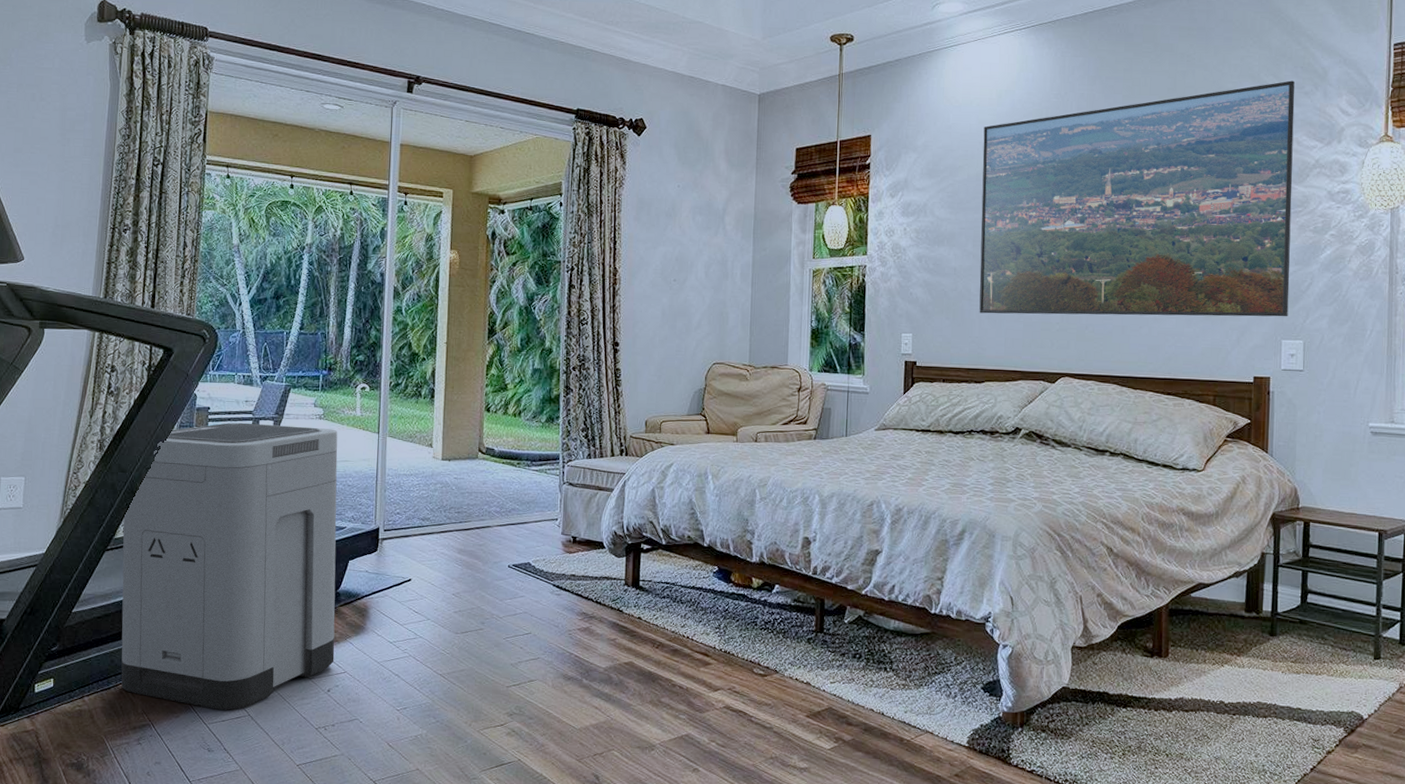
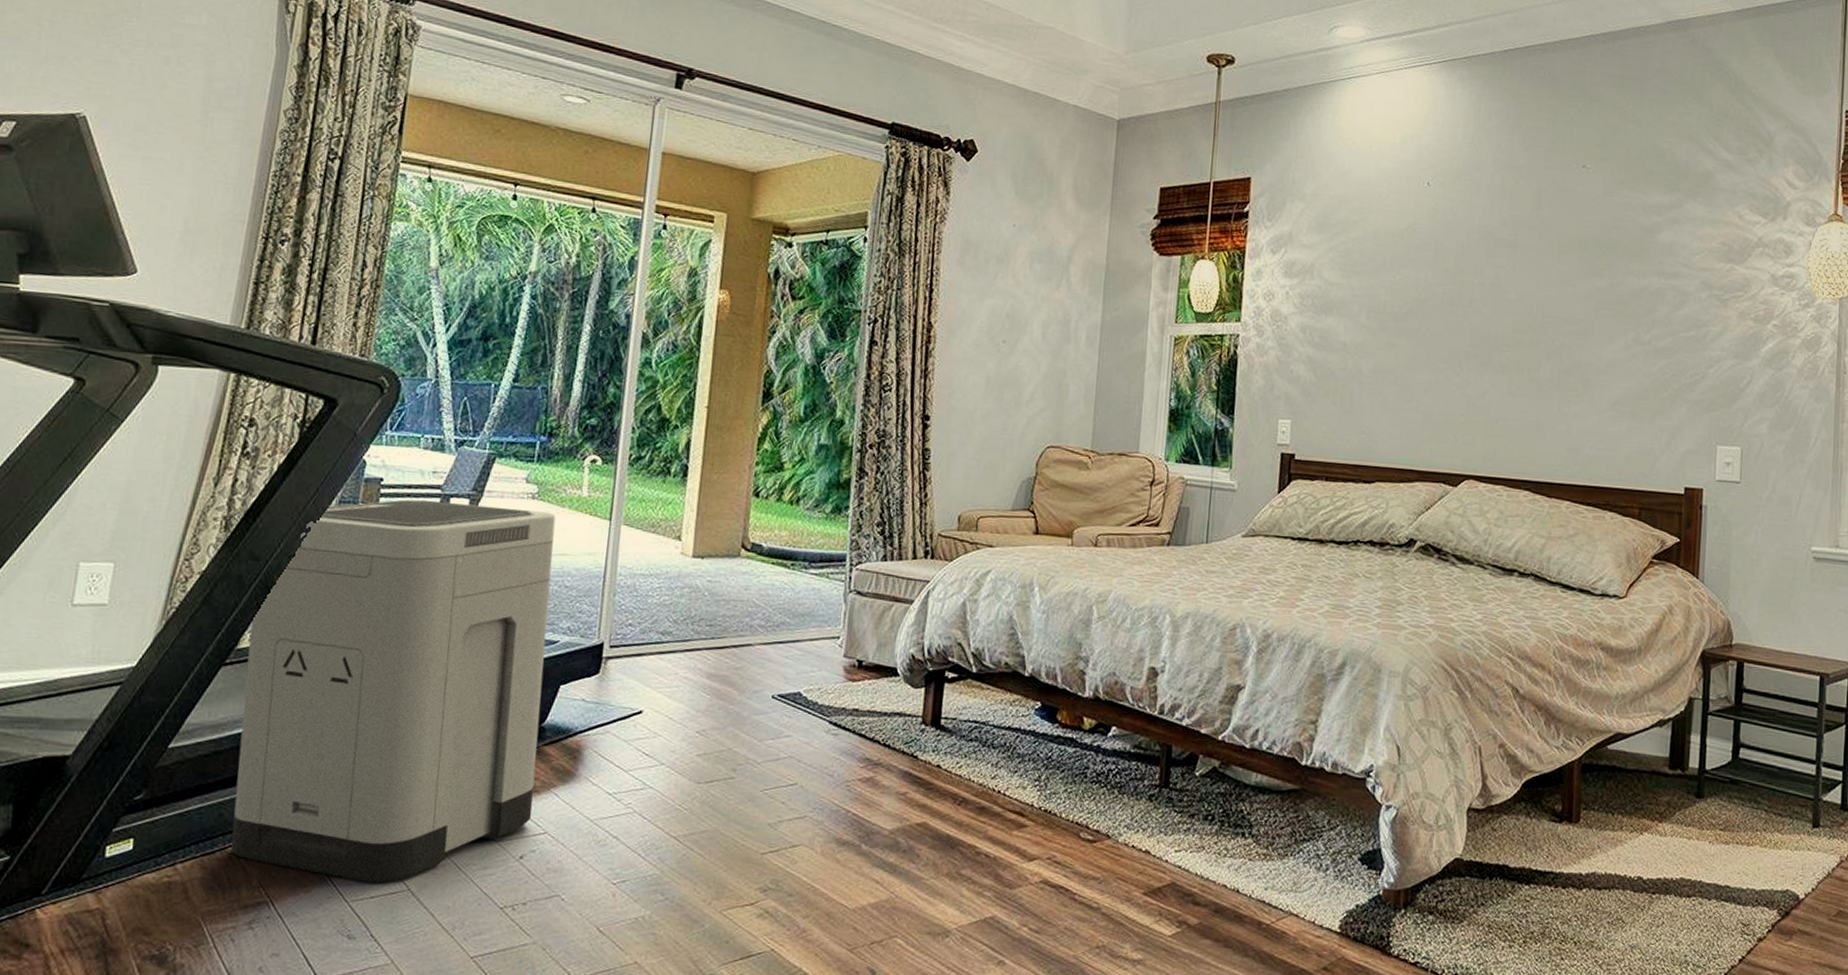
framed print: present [979,80,1295,317] -> none [1371,144,1738,419]

